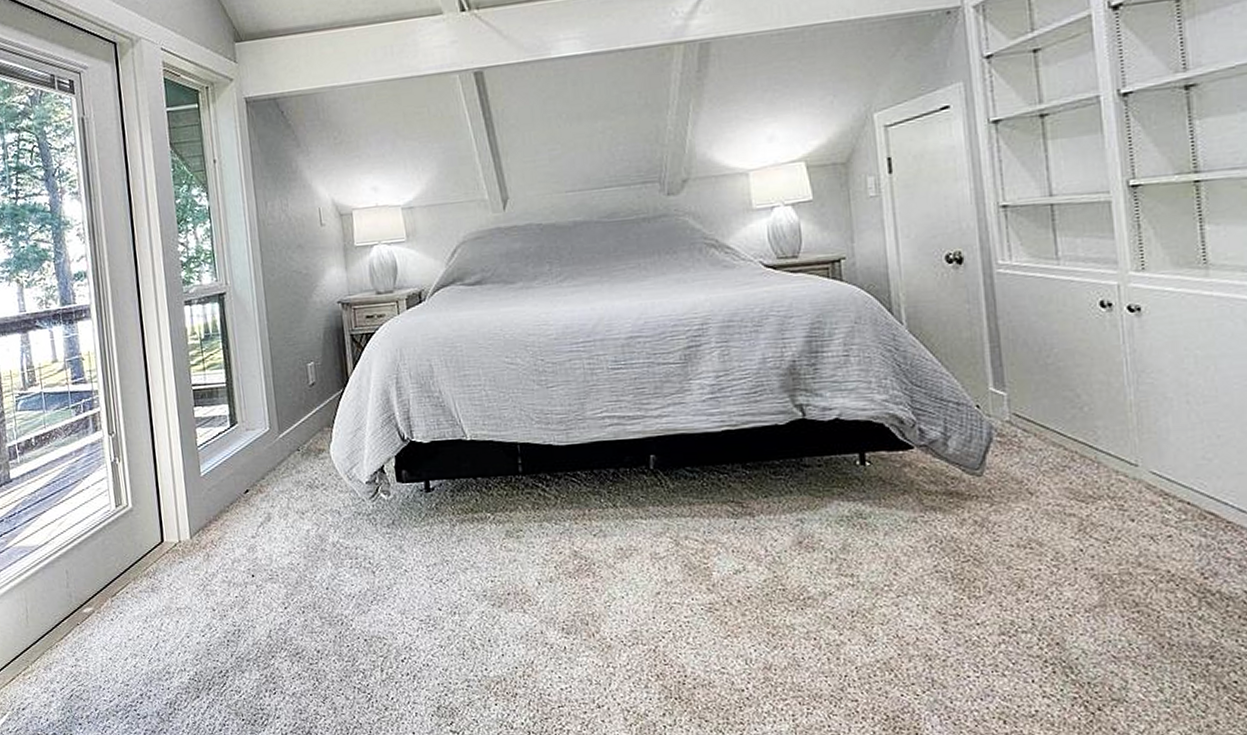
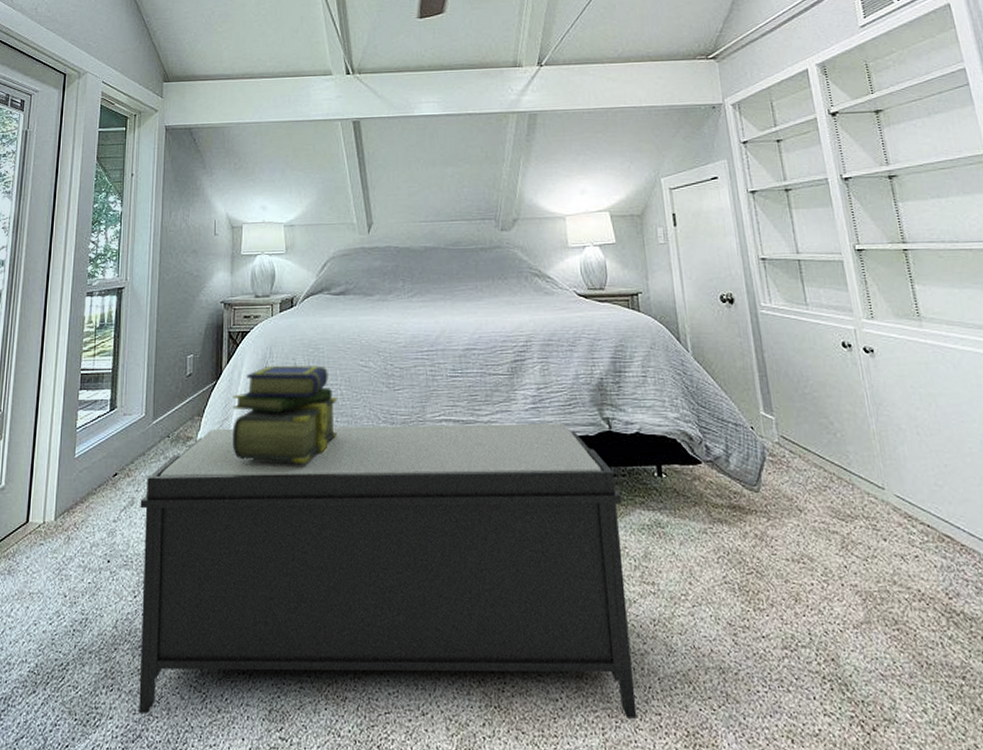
bench: none [277,413,831,714] -> present [139,423,637,719]
stack of books: none [363,366,486,471] -> present [232,365,338,463]

